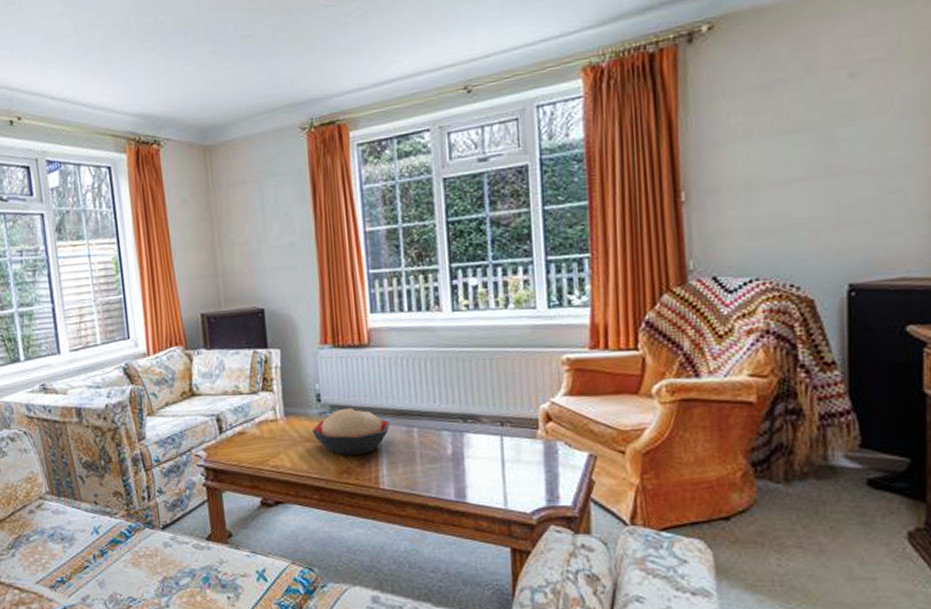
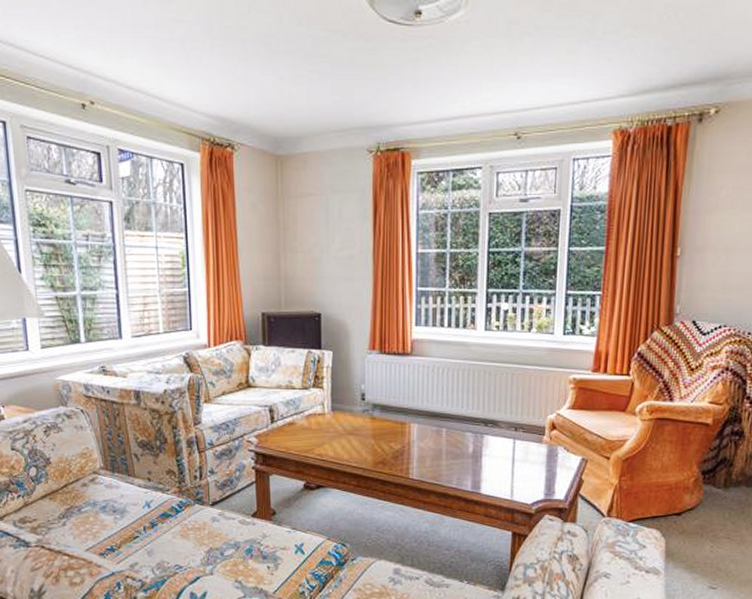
decorative bowl: present [311,408,391,456] -> none [354,407,424,449]

